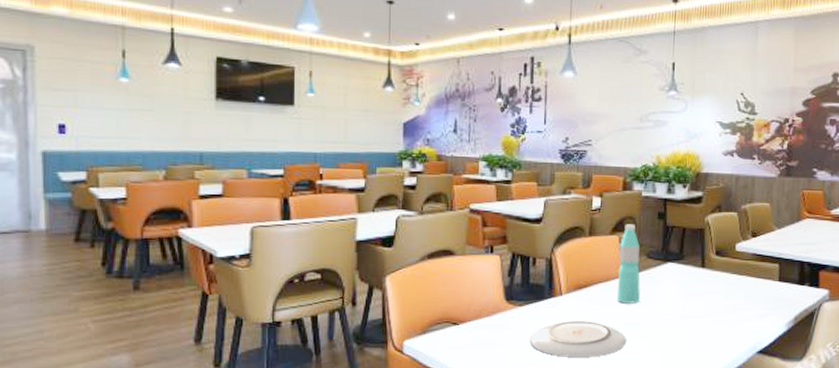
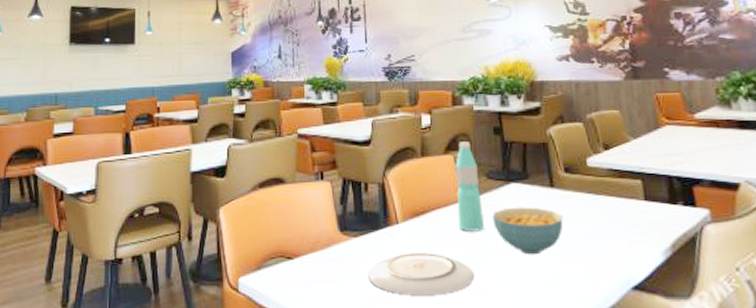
cereal bowl: none [648,283,709,325] -> present [492,207,564,255]

